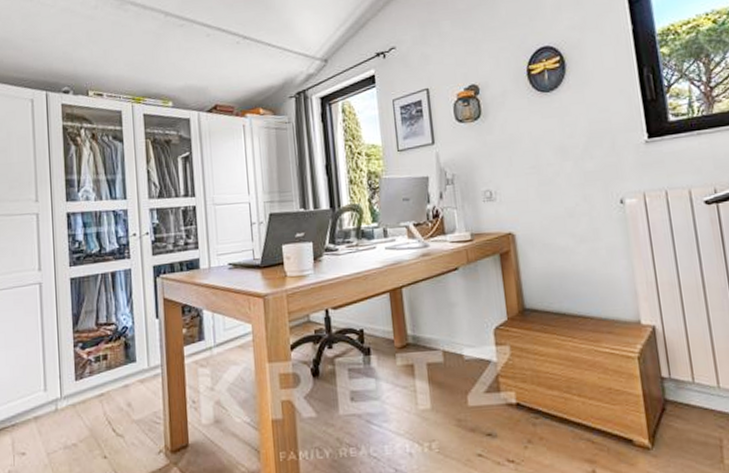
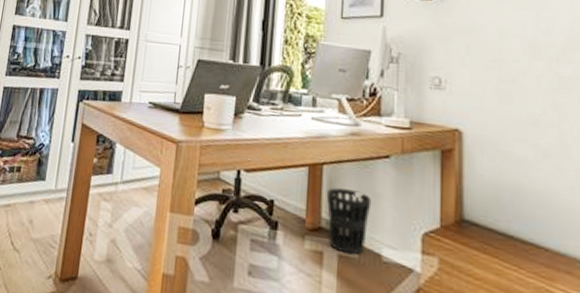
wastebasket: none [408,304,449,361] -> present [326,187,372,255]

